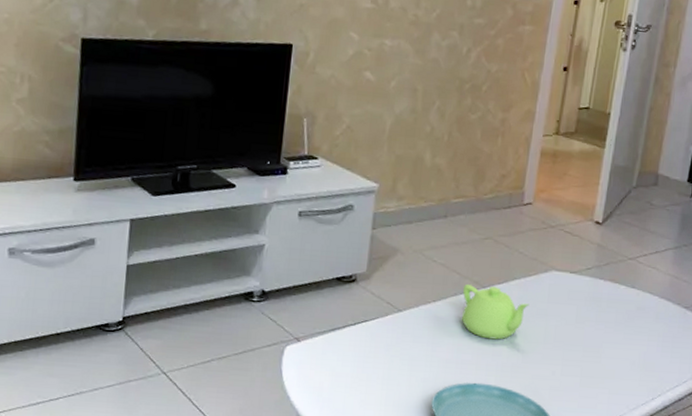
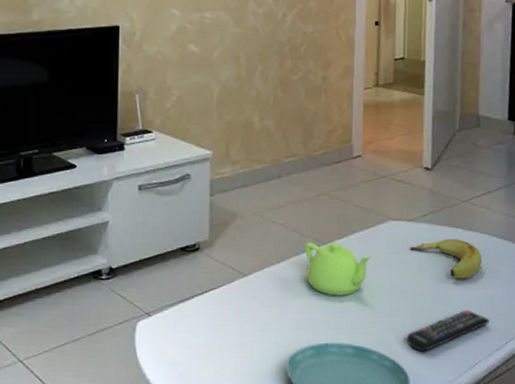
remote control: none [554,363,640,400] -> present [406,309,491,352]
banana: none [570,294,641,335] -> present [410,239,483,279]

